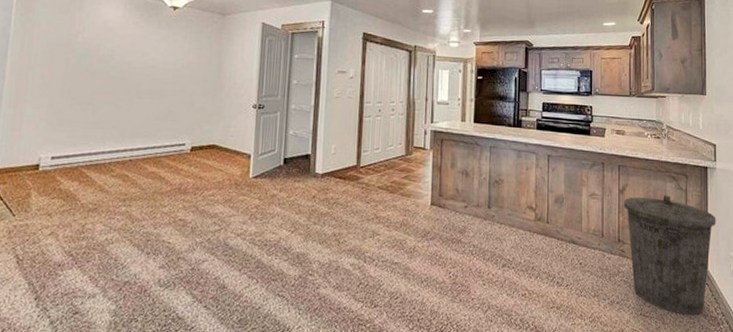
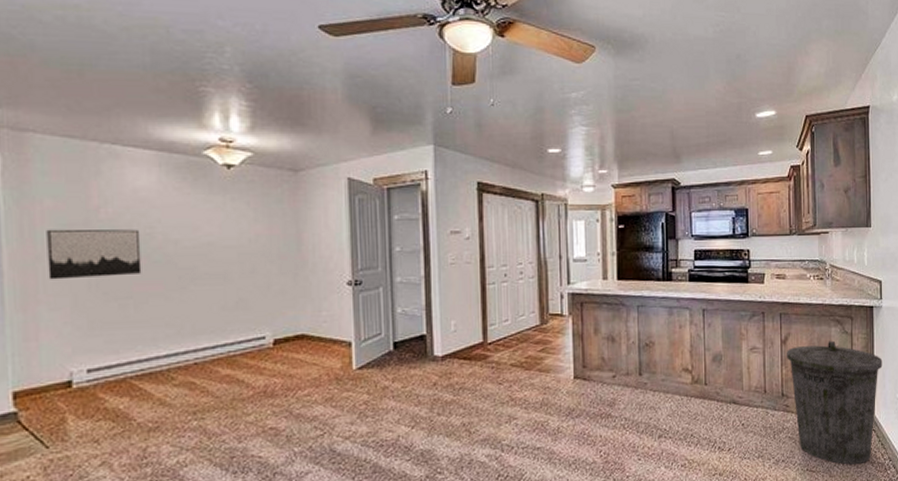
wall art: none [35,46,105,86] -> present [46,229,142,280]

